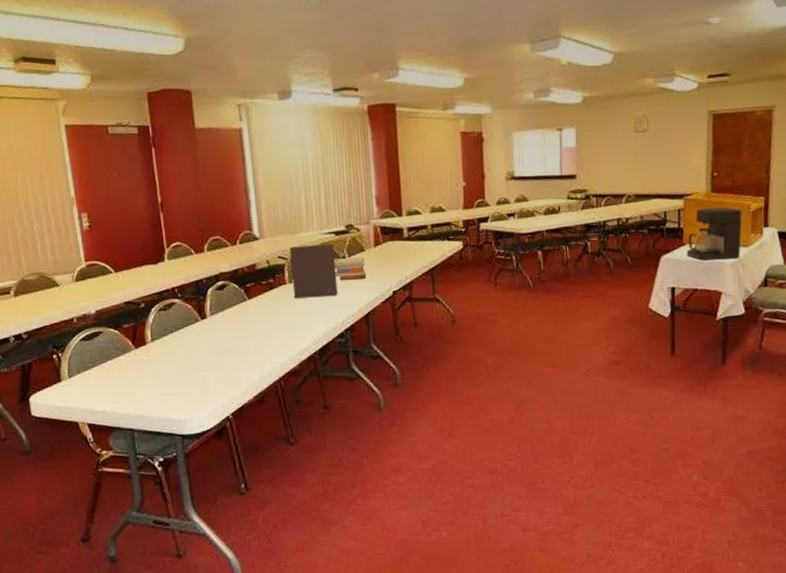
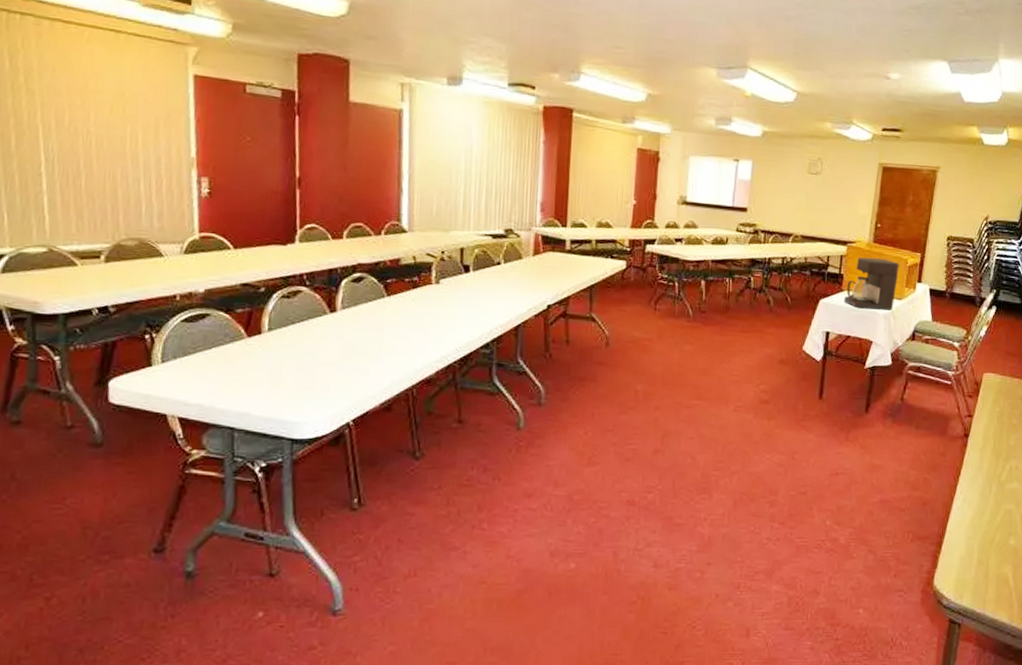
binder: present [289,244,338,299] -> none [439,245,490,304]
books: present [333,256,366,280] -> none [487,262,521,288]

